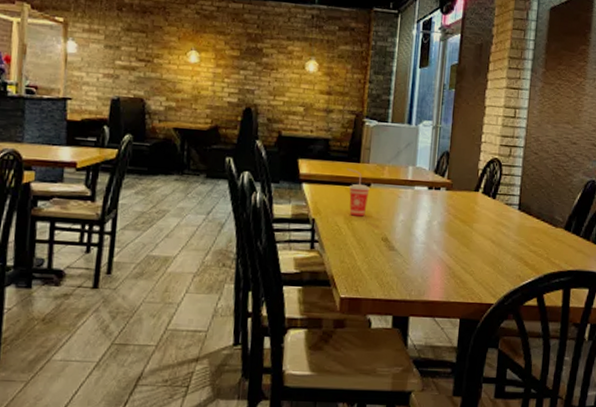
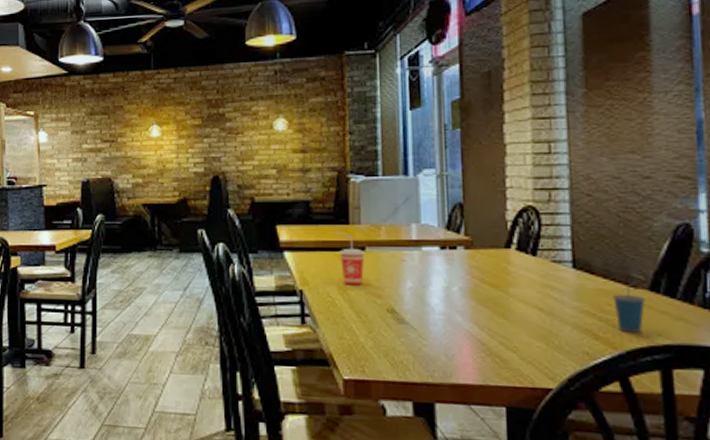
cup: none [541,221,562,261] -> present [613,280,646,333]

